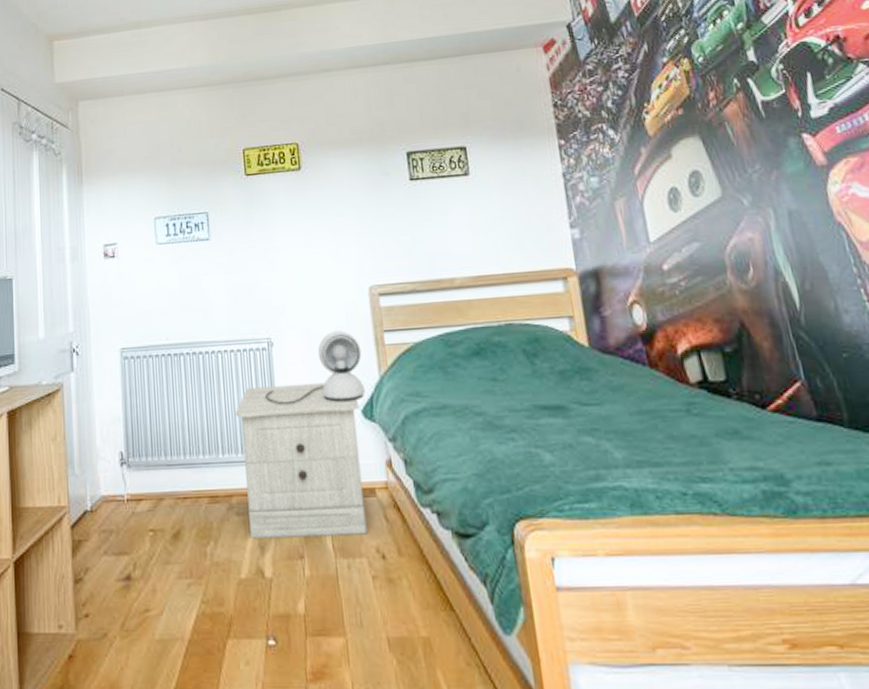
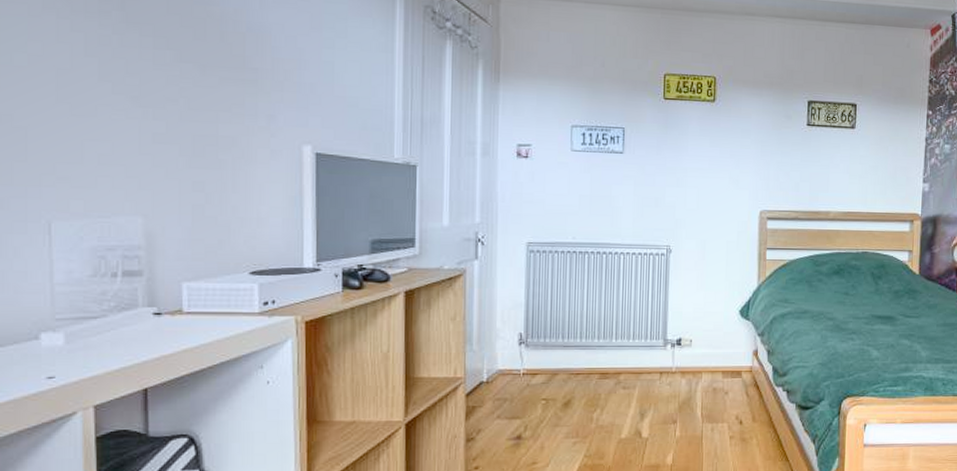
nightstand: present [235,382,368,539] -> none [631,285,738,407]
table lamp: present [265,330,366,405] -> none [659,244,746,303]

